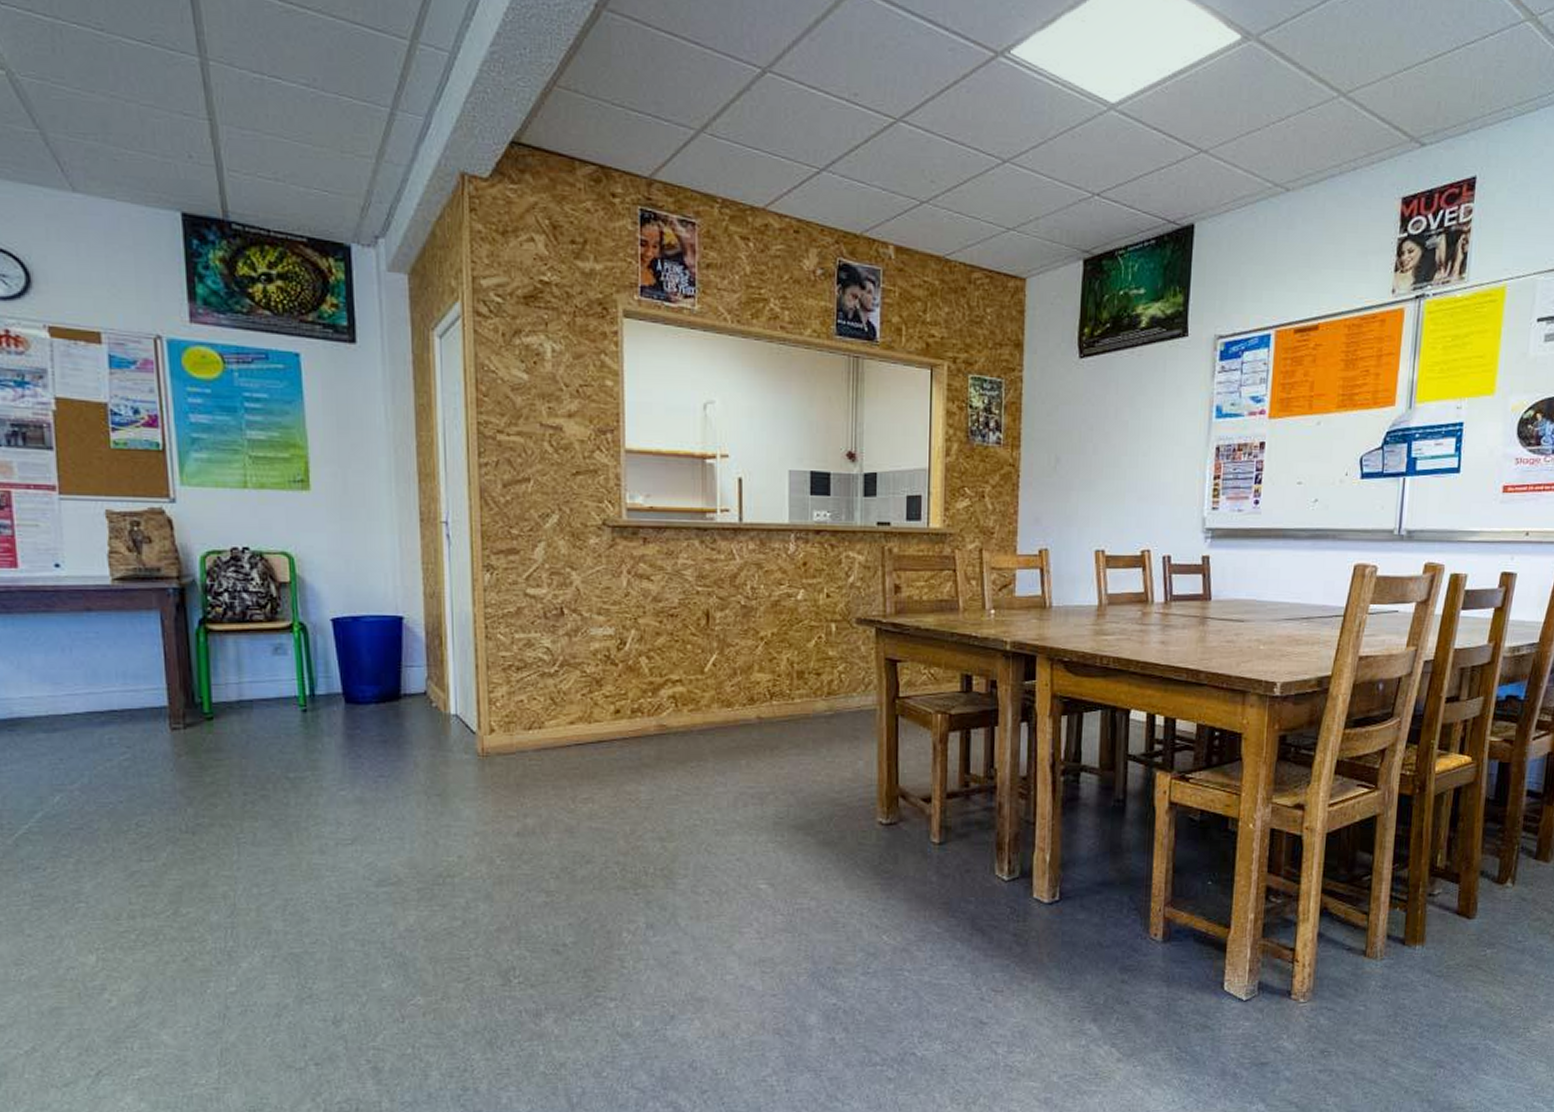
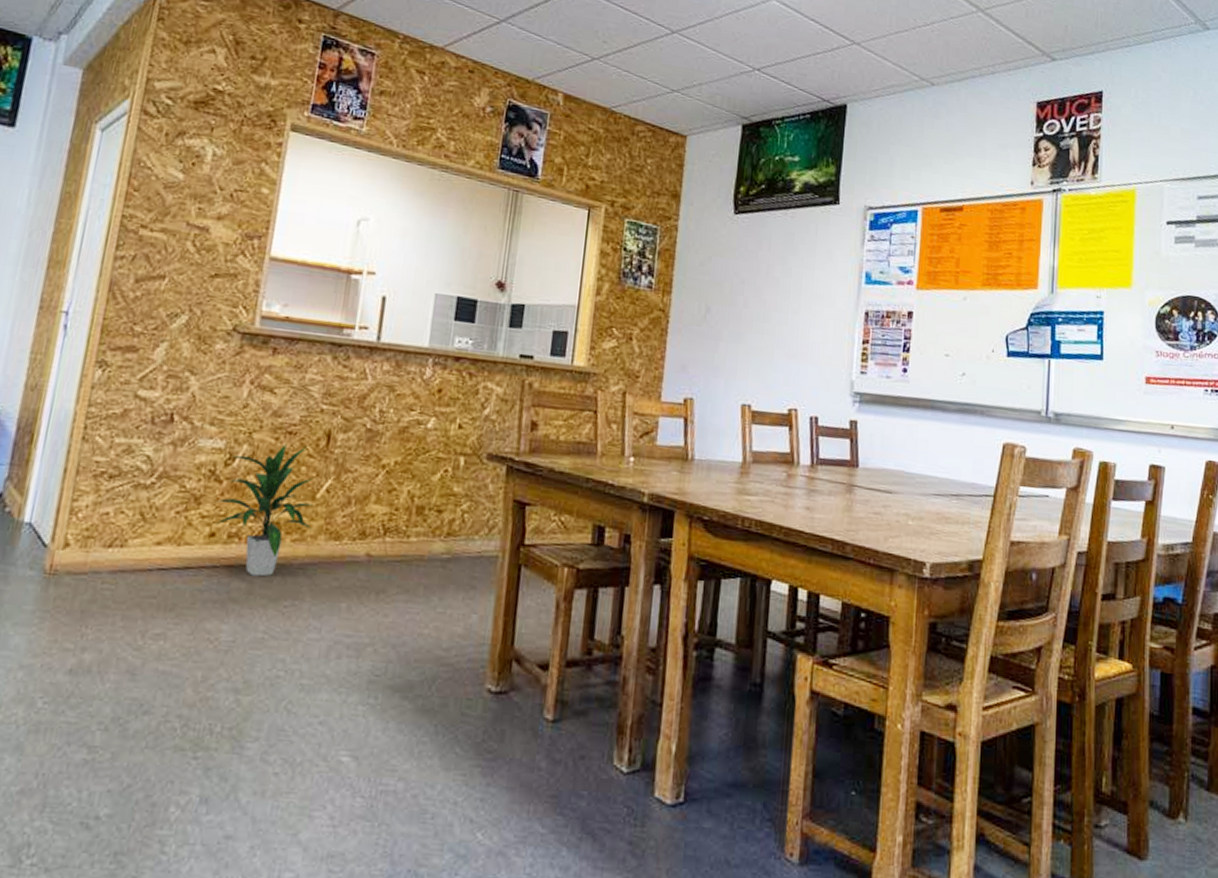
indoor plant: none [614,625,704,744] -> present [215,443,314,577]

